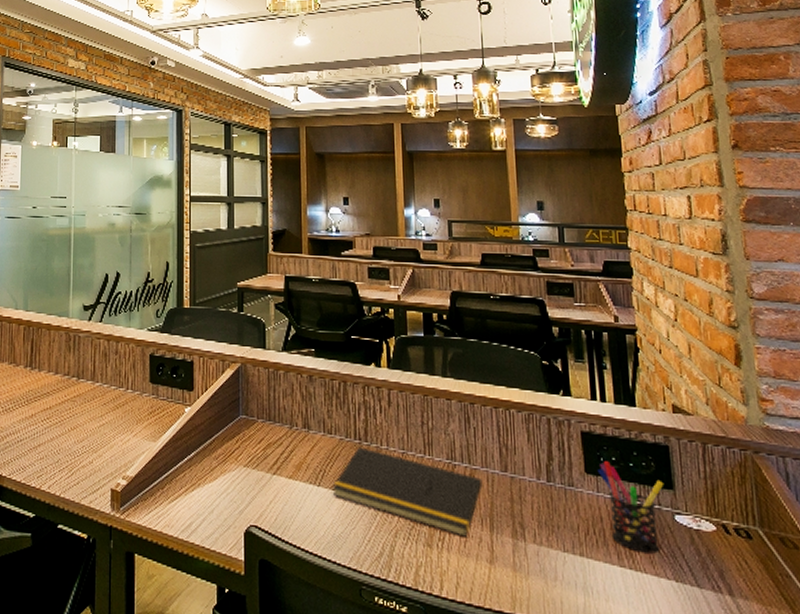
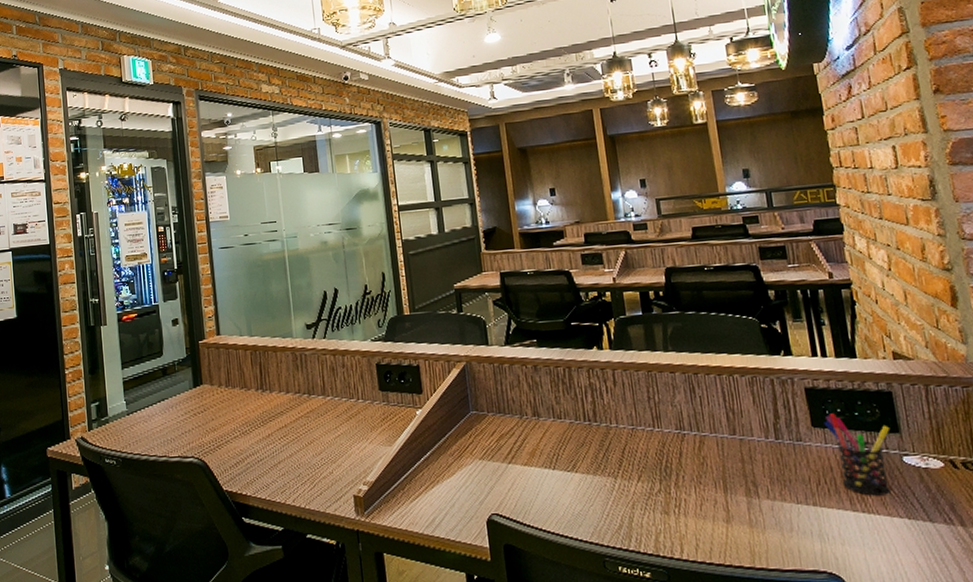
notepad: present [332,447,483,537] -> none [567,427,713,501]

